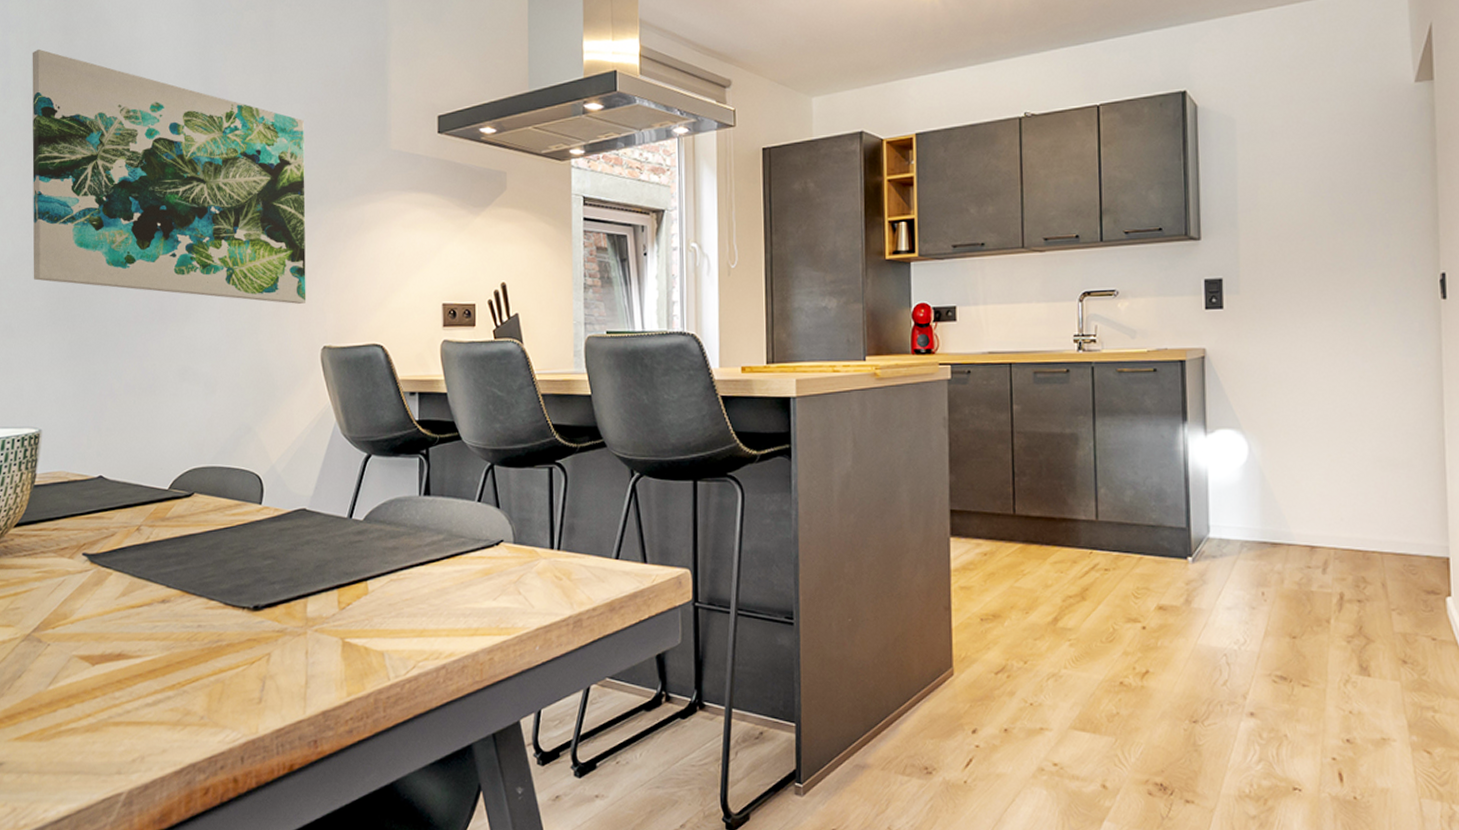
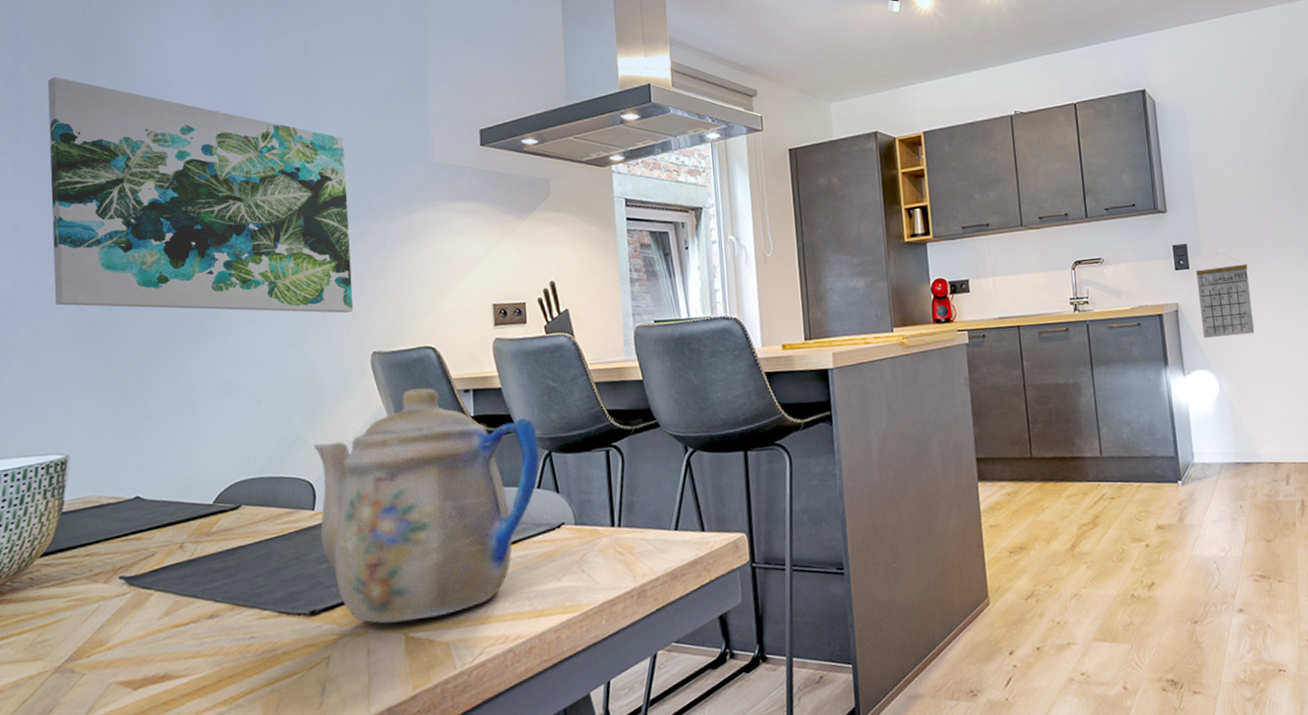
teapot: none [263,387,481,626] -> present [313,388,539,624]
calendar: none [1231,290,1299,393] -> present [1196,252,1255,339]

